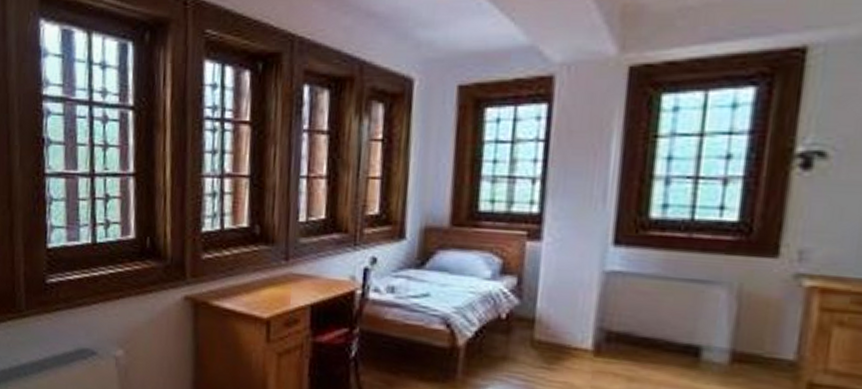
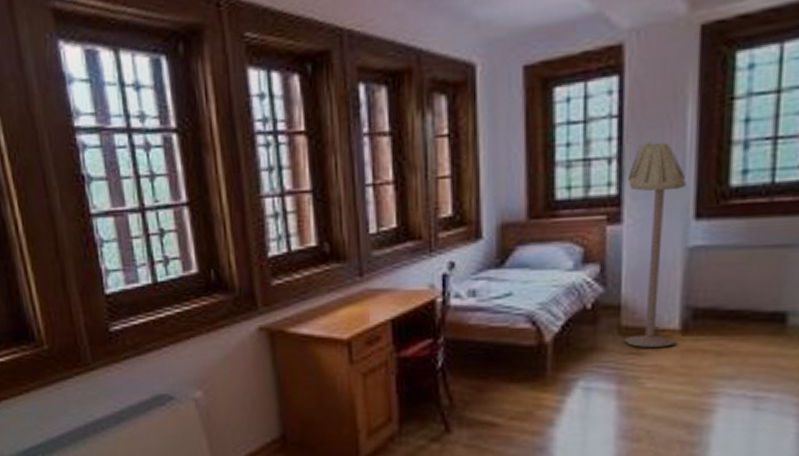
floor lamp: none [536,167,607,366] -> present [624,141,686,347]

